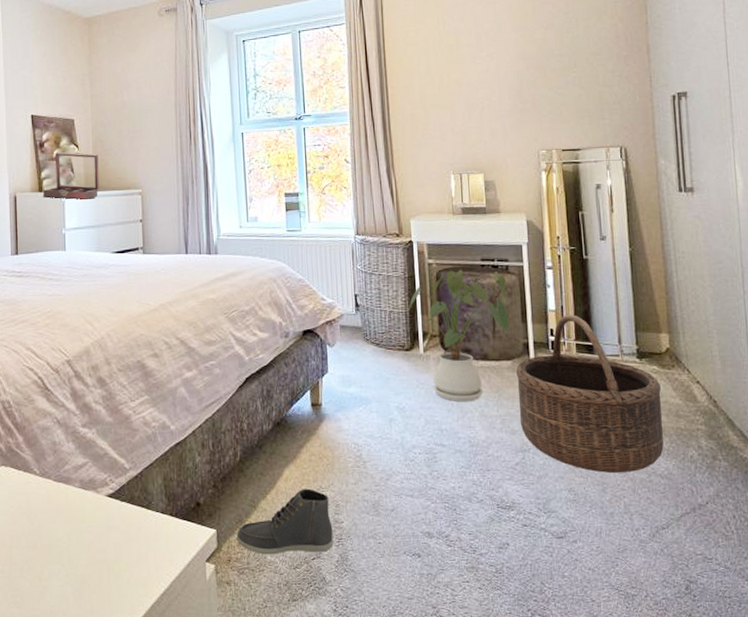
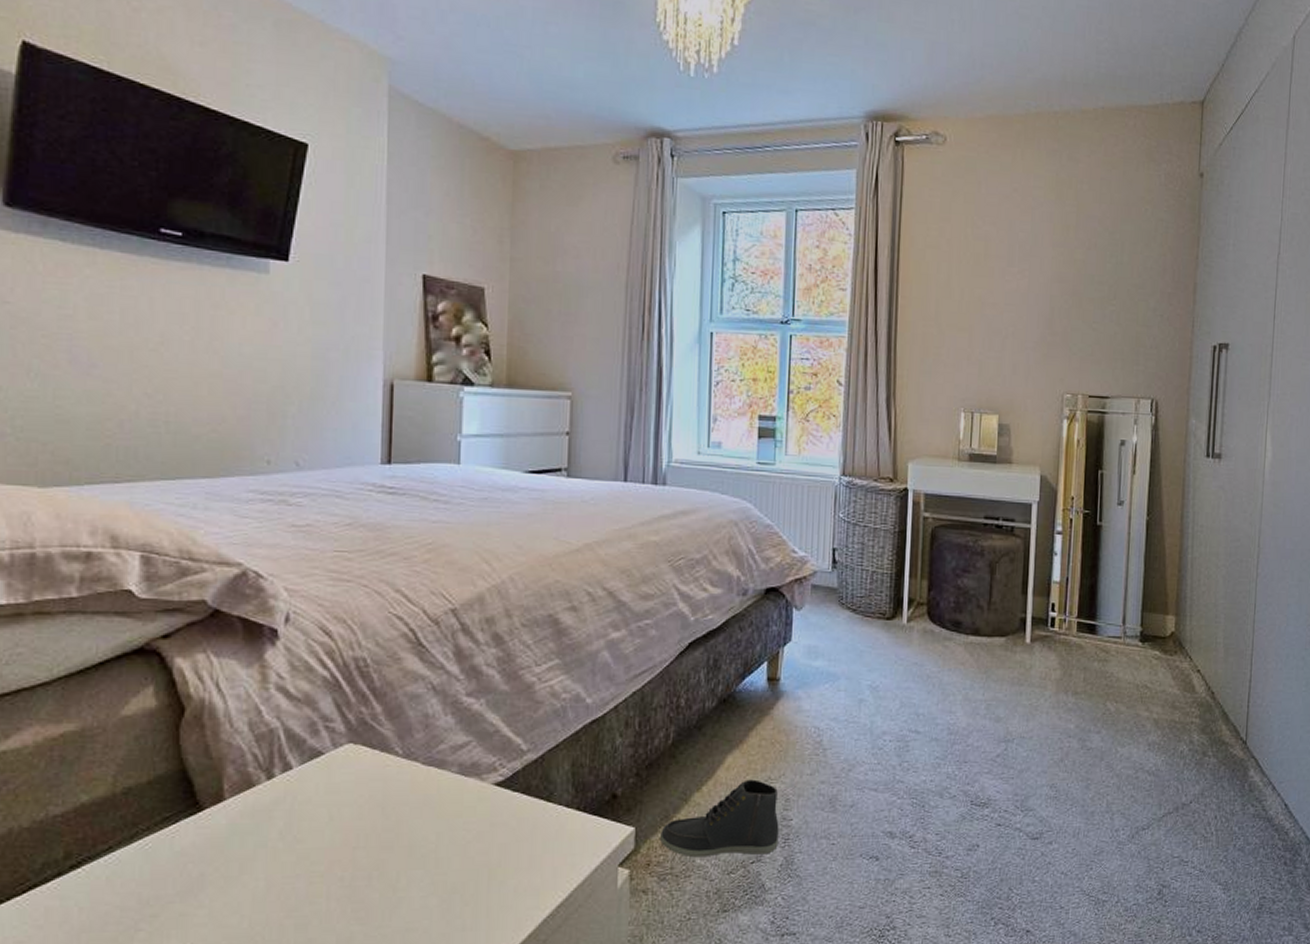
jewelry box: present [42,151,100,200] -> none [432,329,515,400]
house plant: present [408,269,509,402] -> none [895,527,1009,683]
basket: present [516,314,664,474] -> none [1006,587,1160,769]

